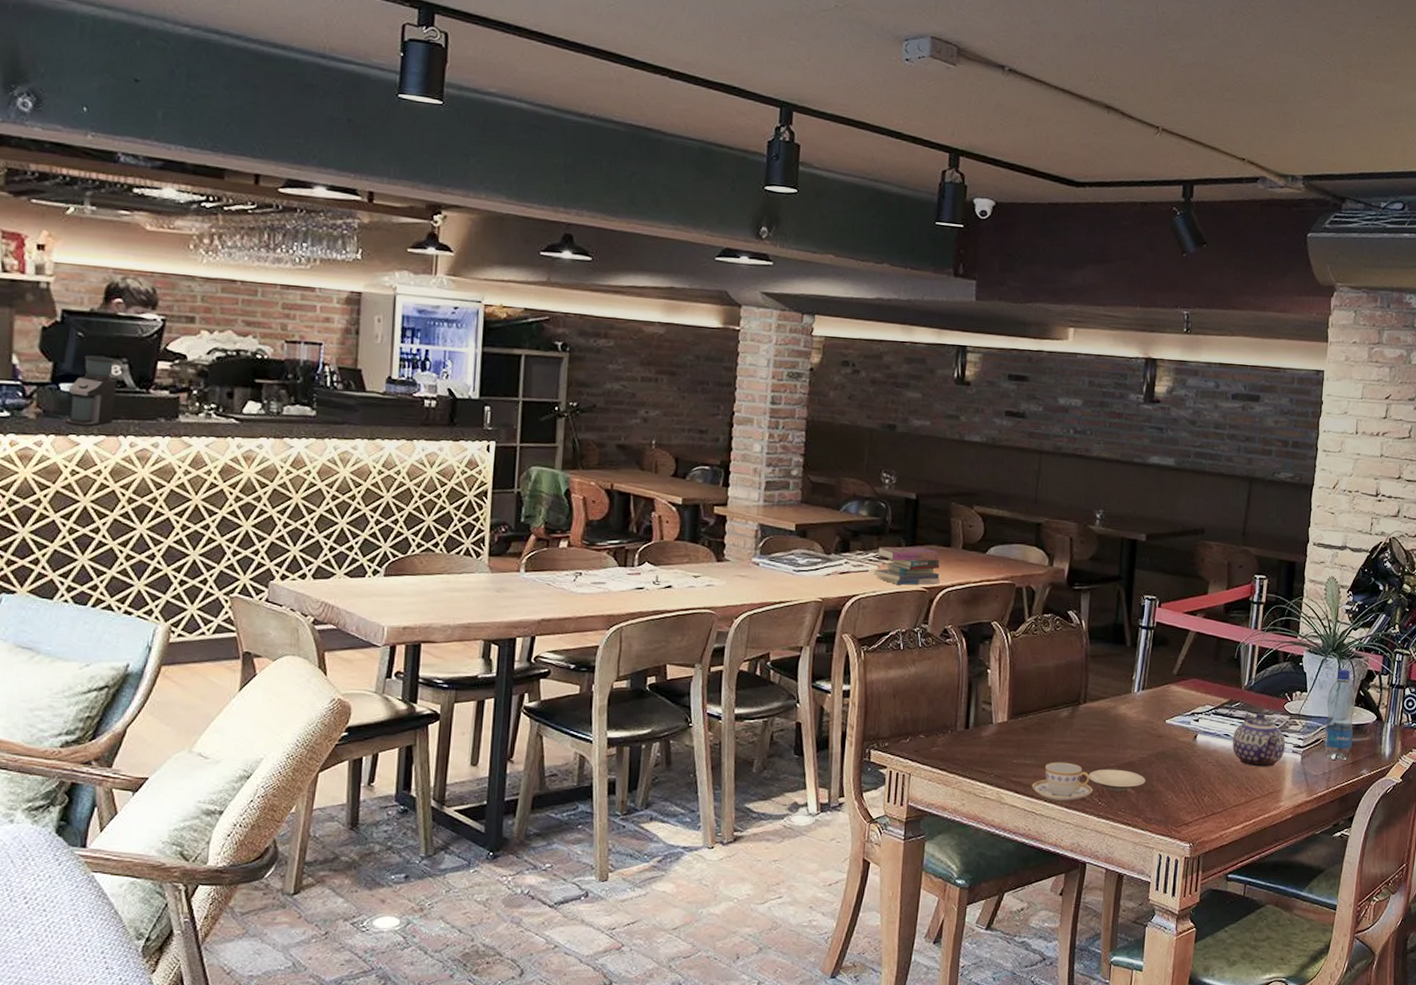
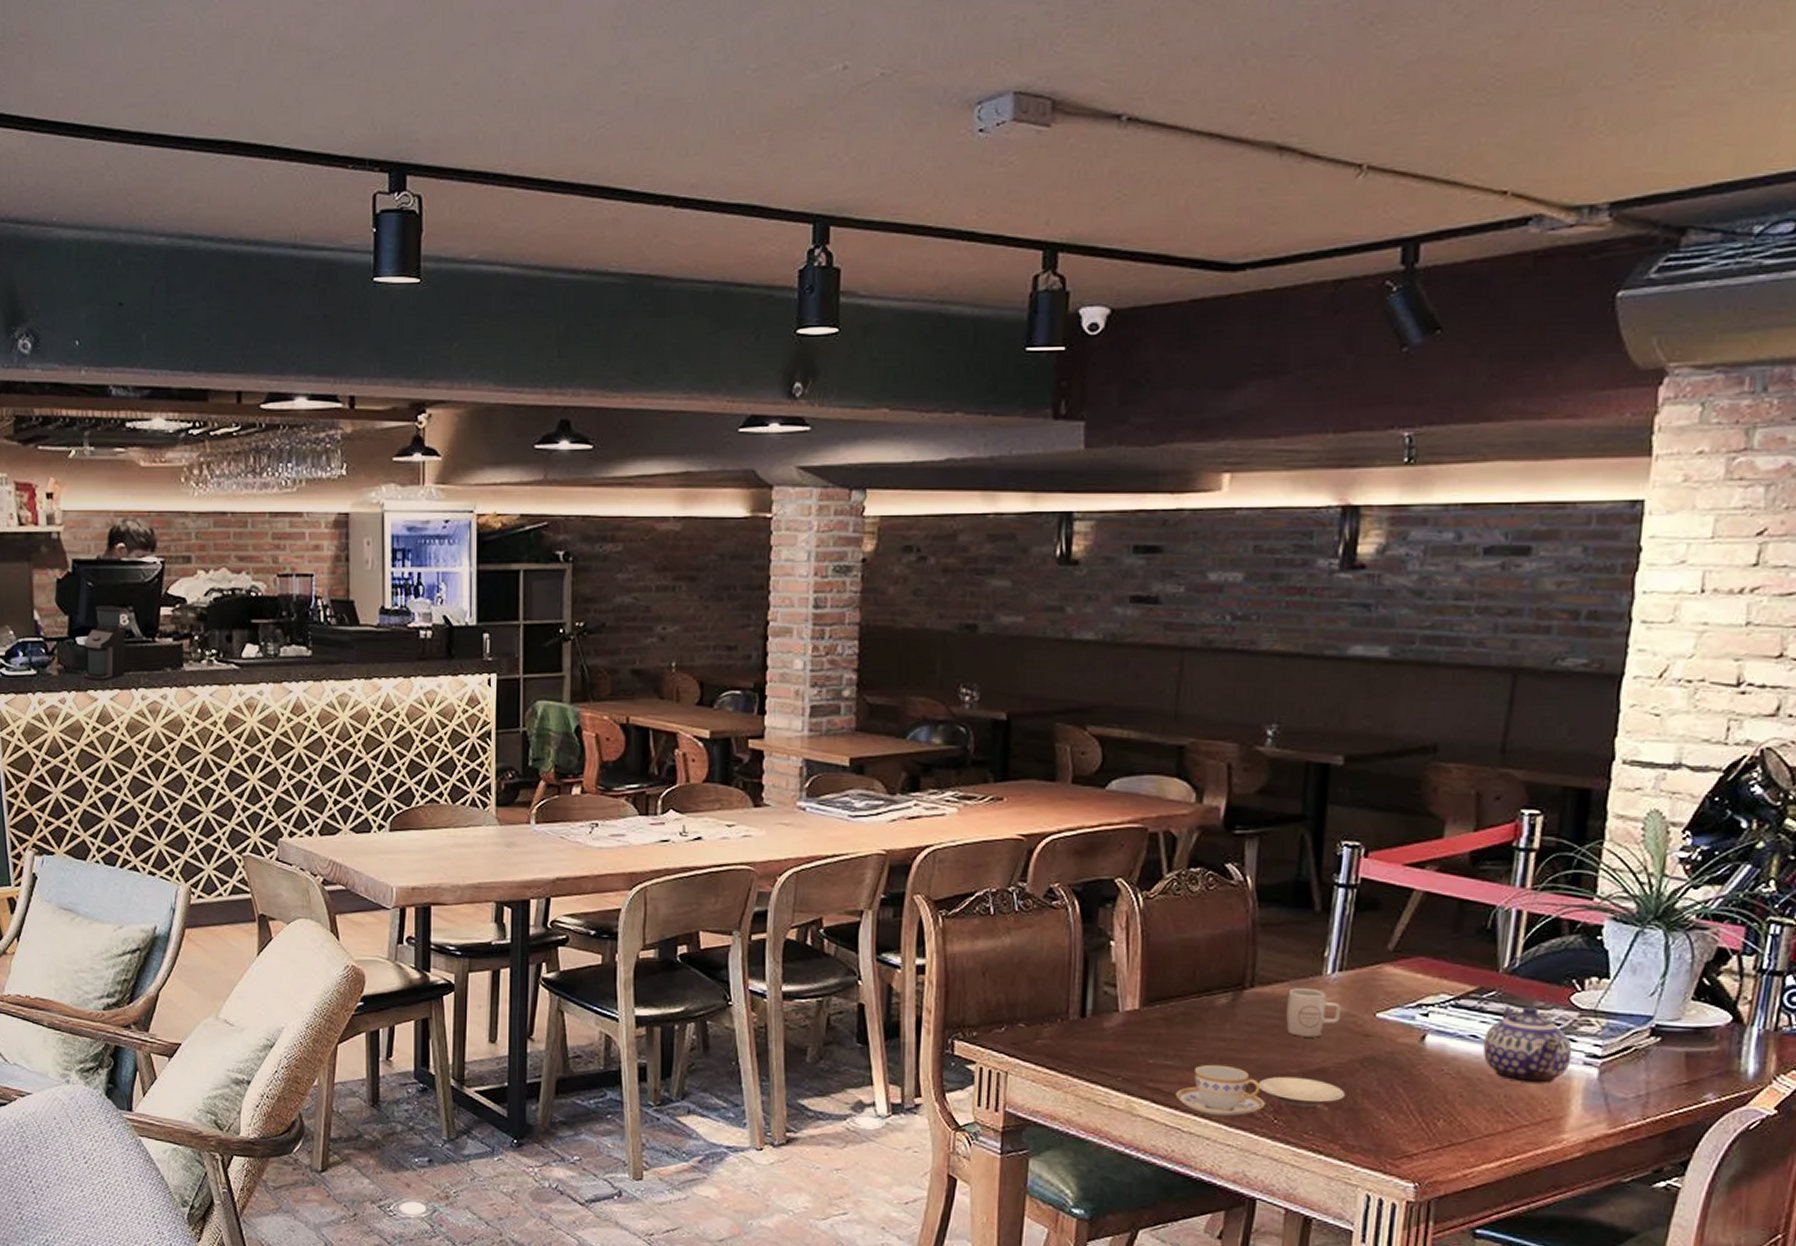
books: present [873,546,940,585] -> none [951,782,1042,832]
mug: none [1107,703,1143,739] -> present [1286,988,1341,1038]
bottle: present [1323,669,1355,761] -> none [1637,946,1695,1080]

